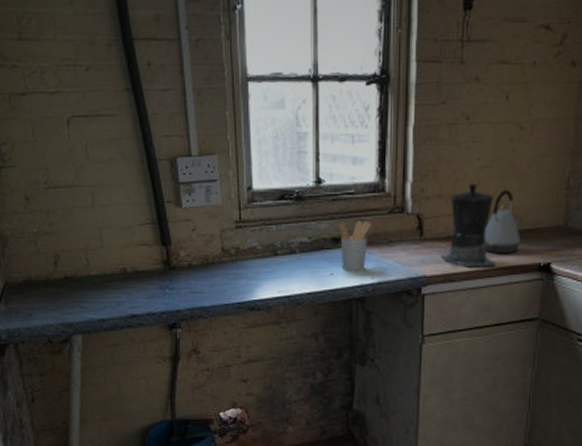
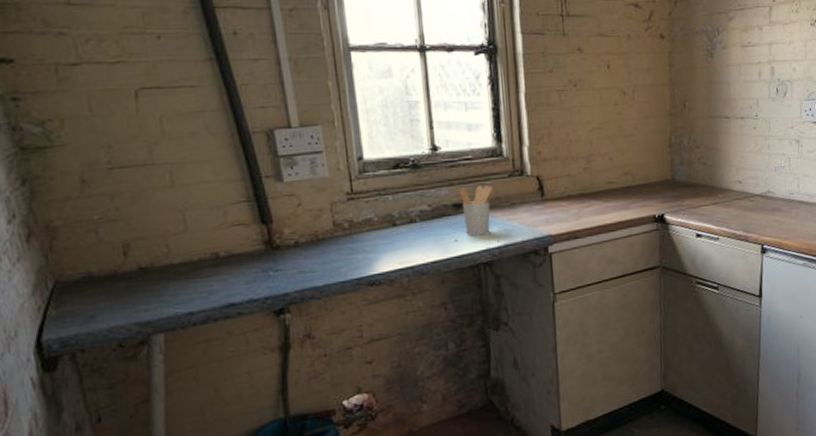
coffee maker: present [441,184,496,267] -> none [564,145,616,224]
kettle: present [484,189,521,254] -> none [602,149,636,209]

